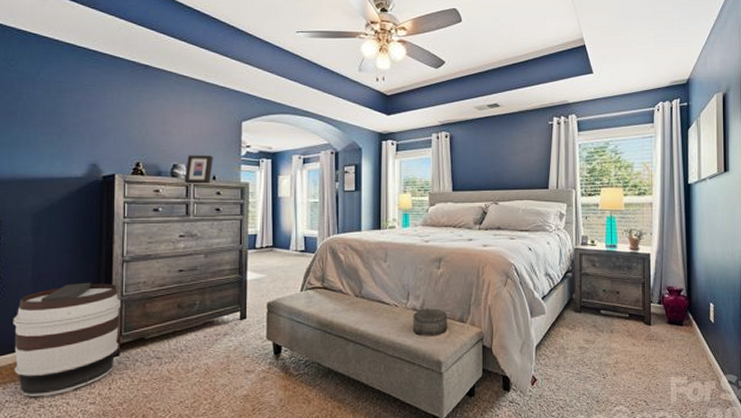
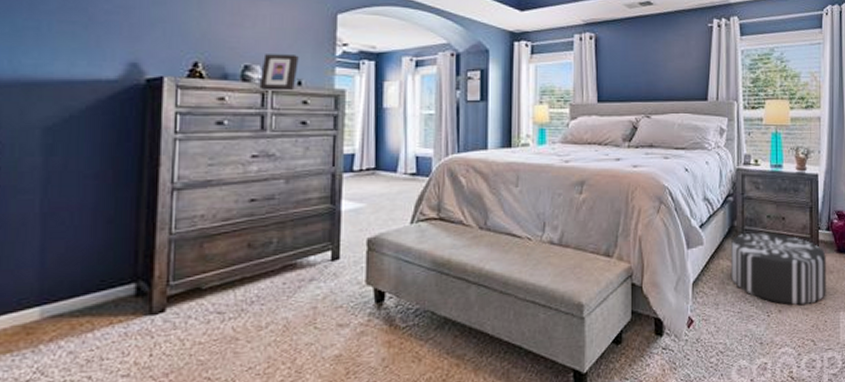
barrel: present [13,282,121,398] -> none [10,217,168,372]
decorative box: present [413,308,448,337] -> none [549,241,591,275]
pouf: none [569,304,658,369] -> present [730,232,826,305]

